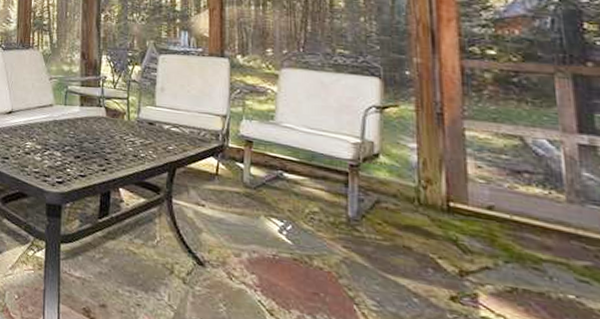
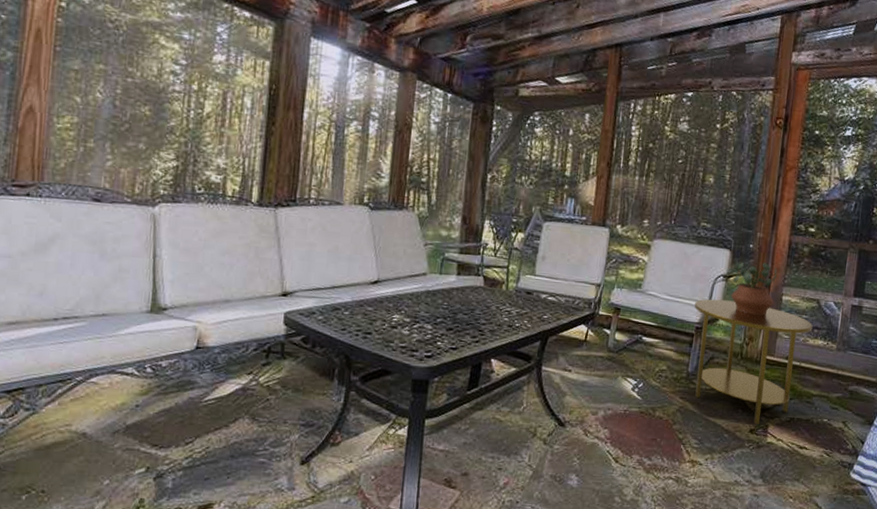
side table: none [344,132,520,292] -> present [695,299,813,425]
potted plant: none [376,91,454,154] -> present [724,262,778,316]

